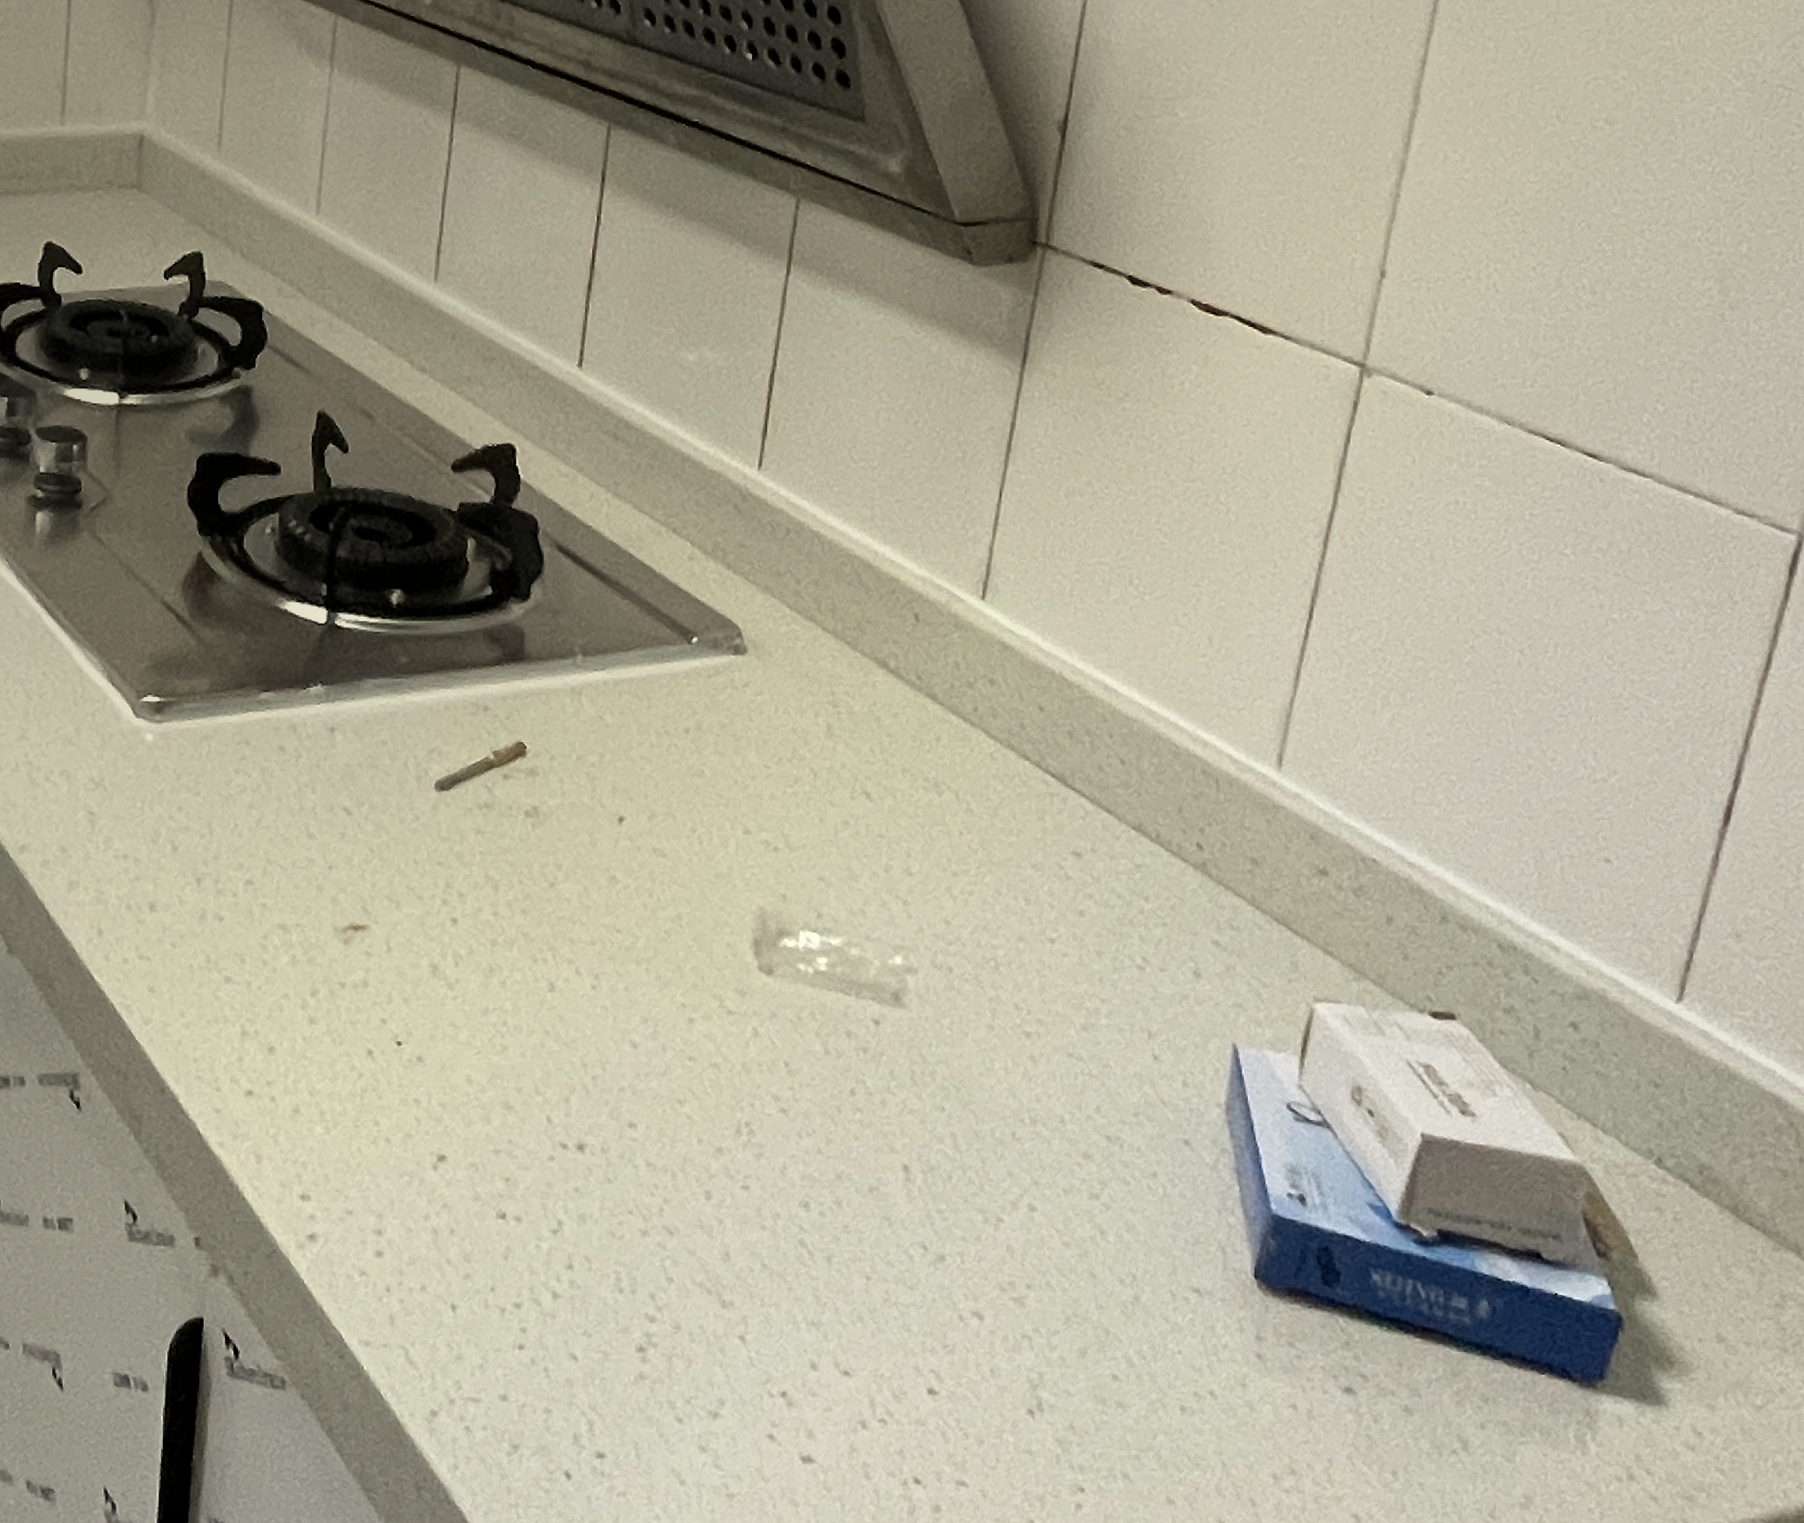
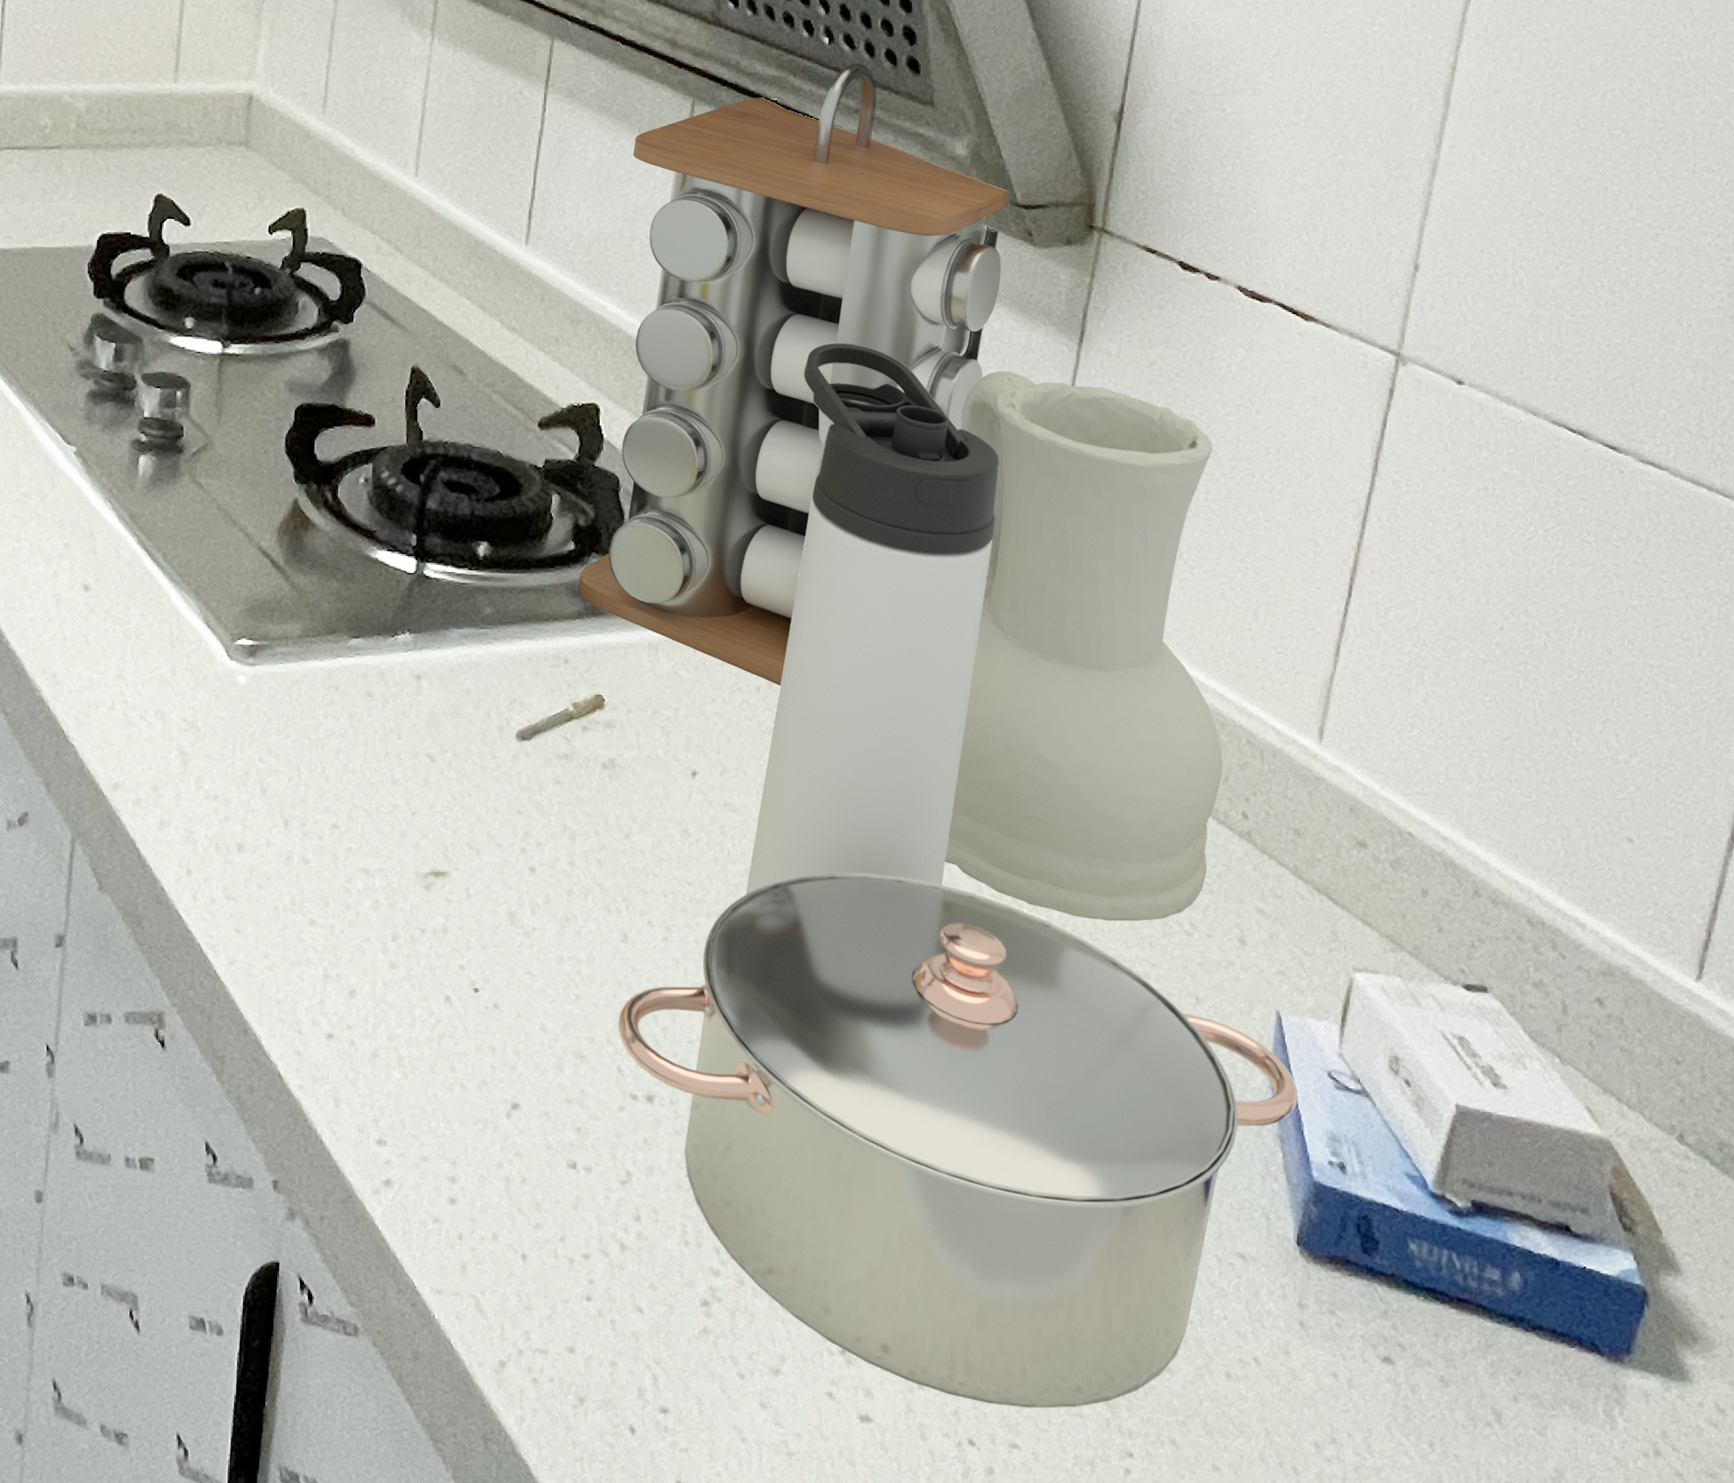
spice rack: none [496,79,948,727] -> present [578,63,1011,686]
cooking pot: none [546,915,1256,1446] -> present [617,872,1298,1409]
thermos bottle: none [676,372,939,940] -> present [745,342,1000,894]
vase: none [884,396,1176,957] -> present [945,371,1222,922]

